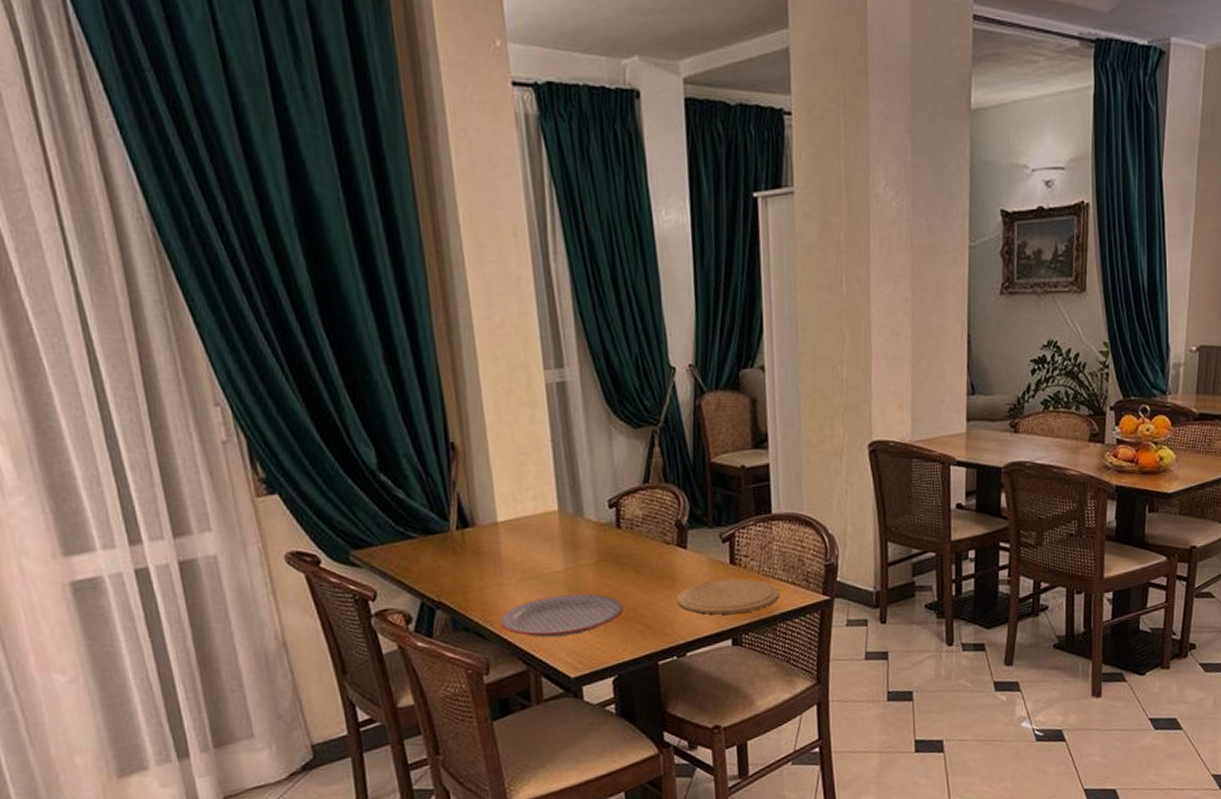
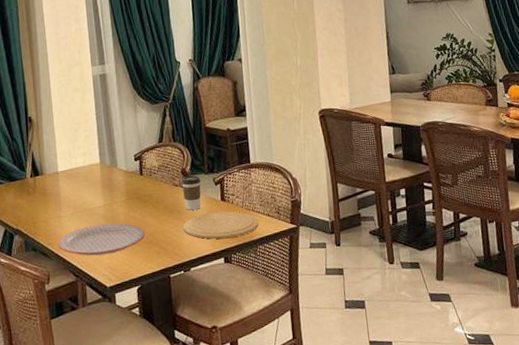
coffee cup: none [675,529,703,577] -> present [181,175,201,211]

